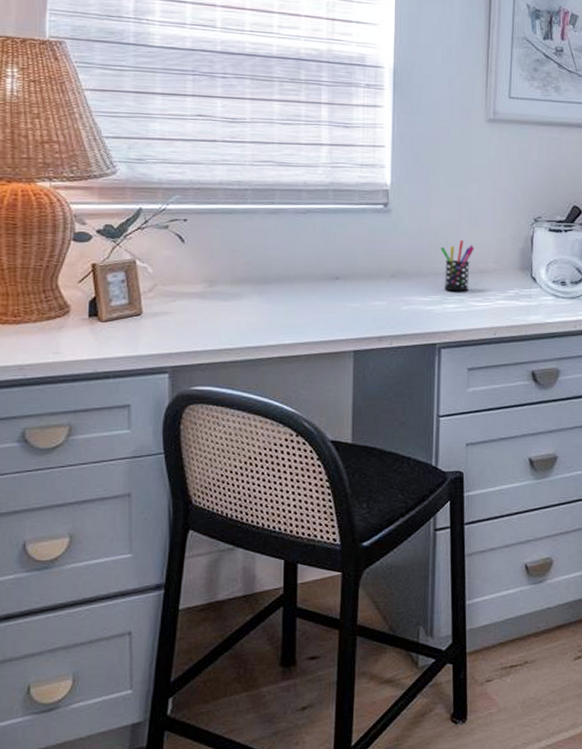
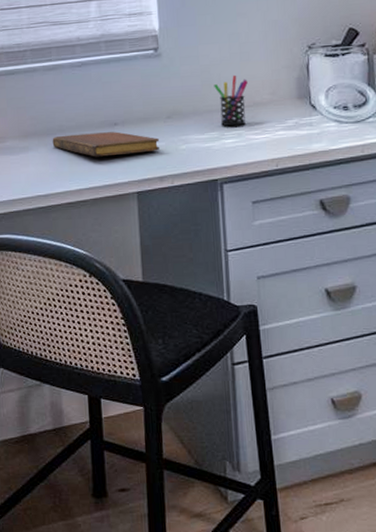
notebook: none [268,285,382,311] -> present [52,132,160,157]

